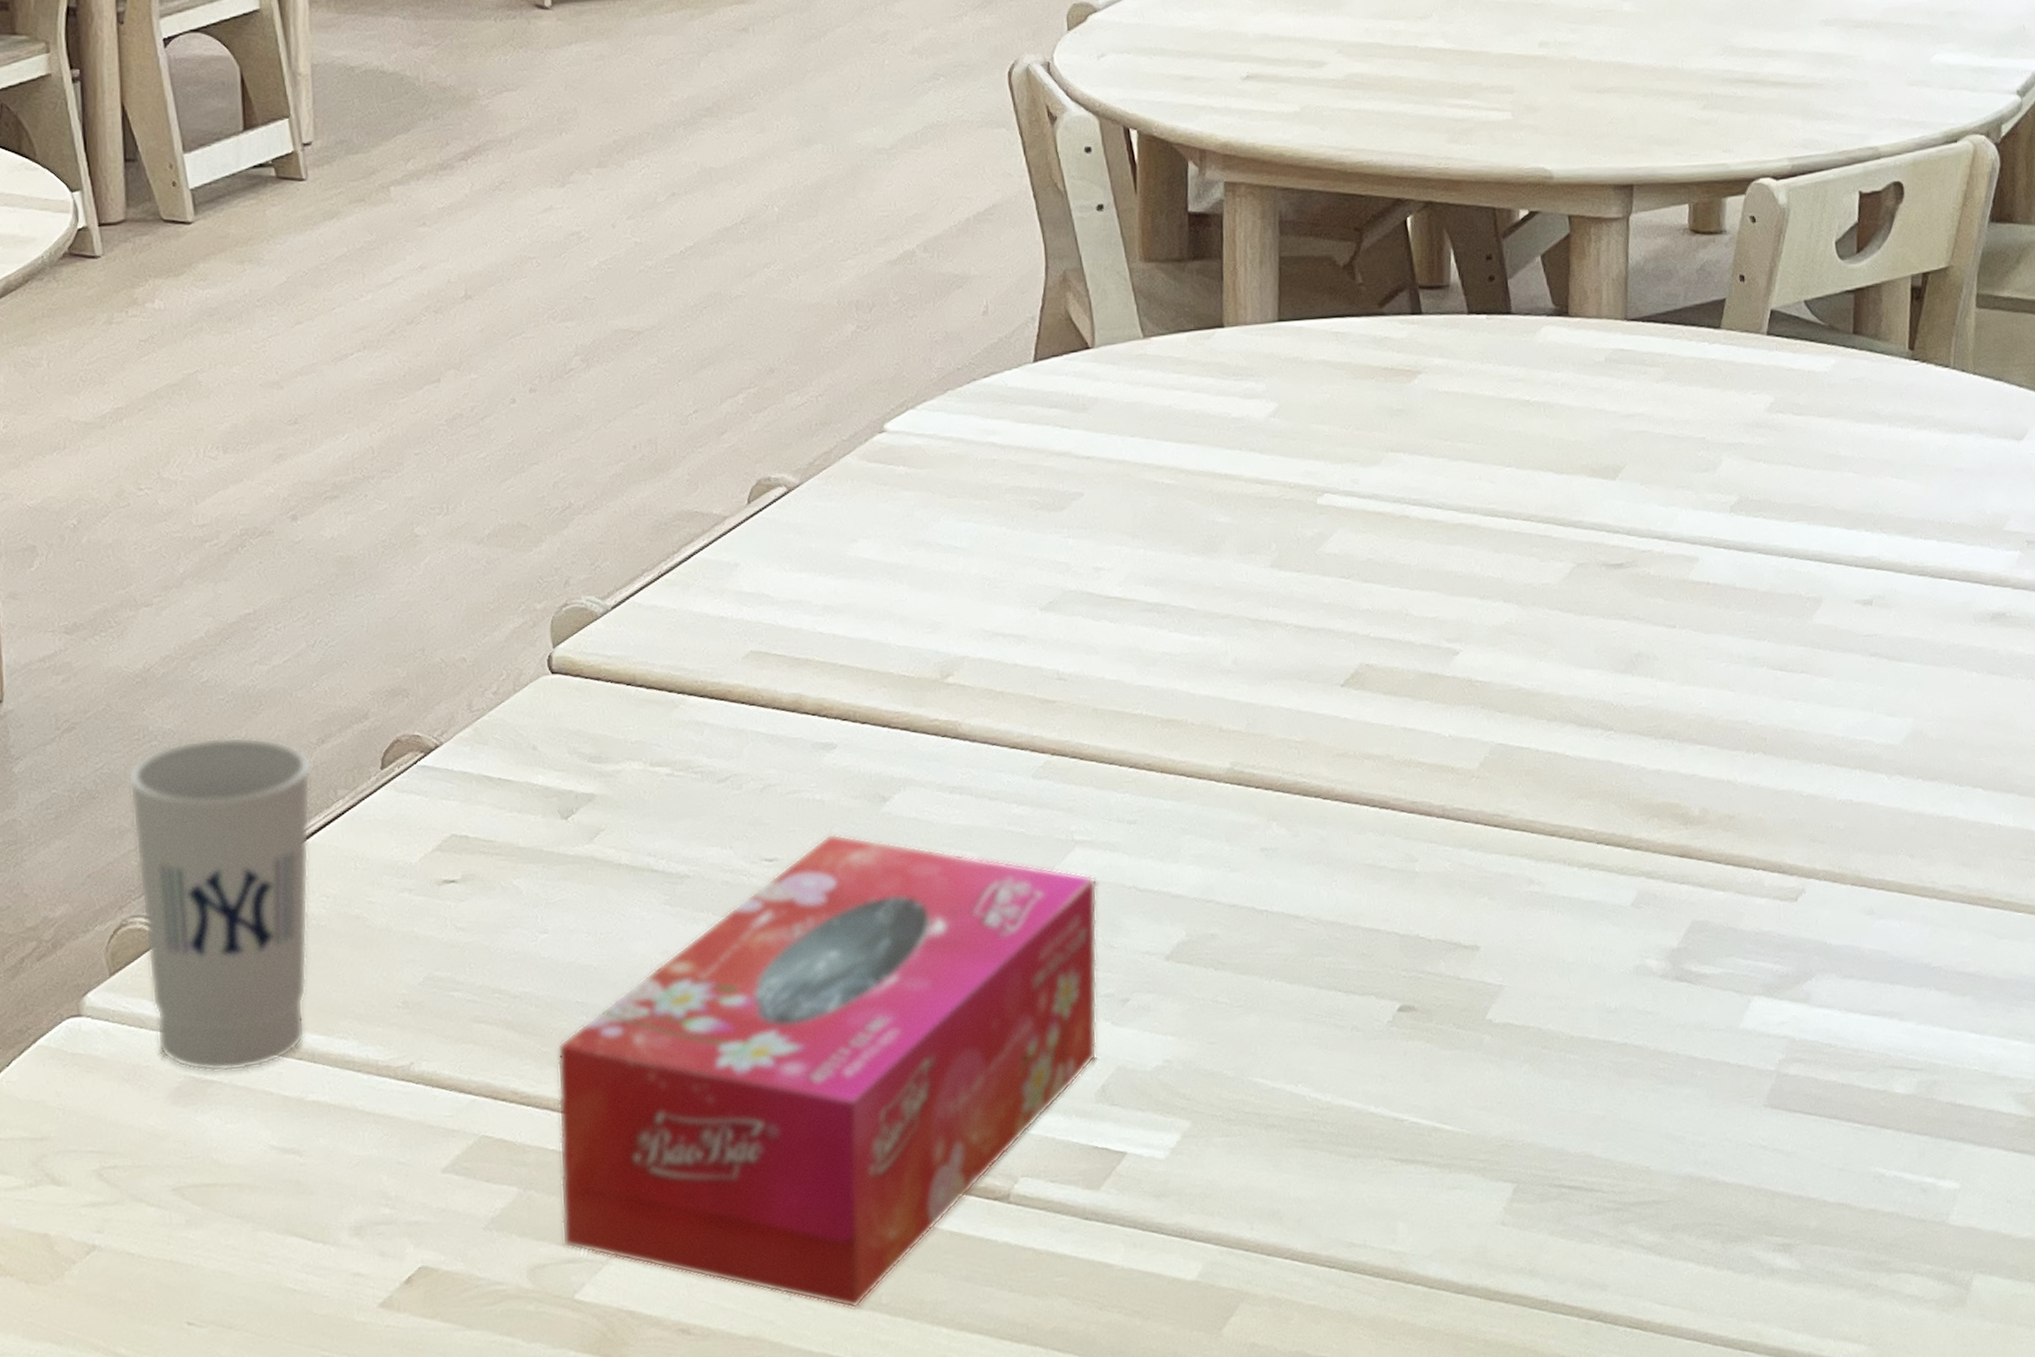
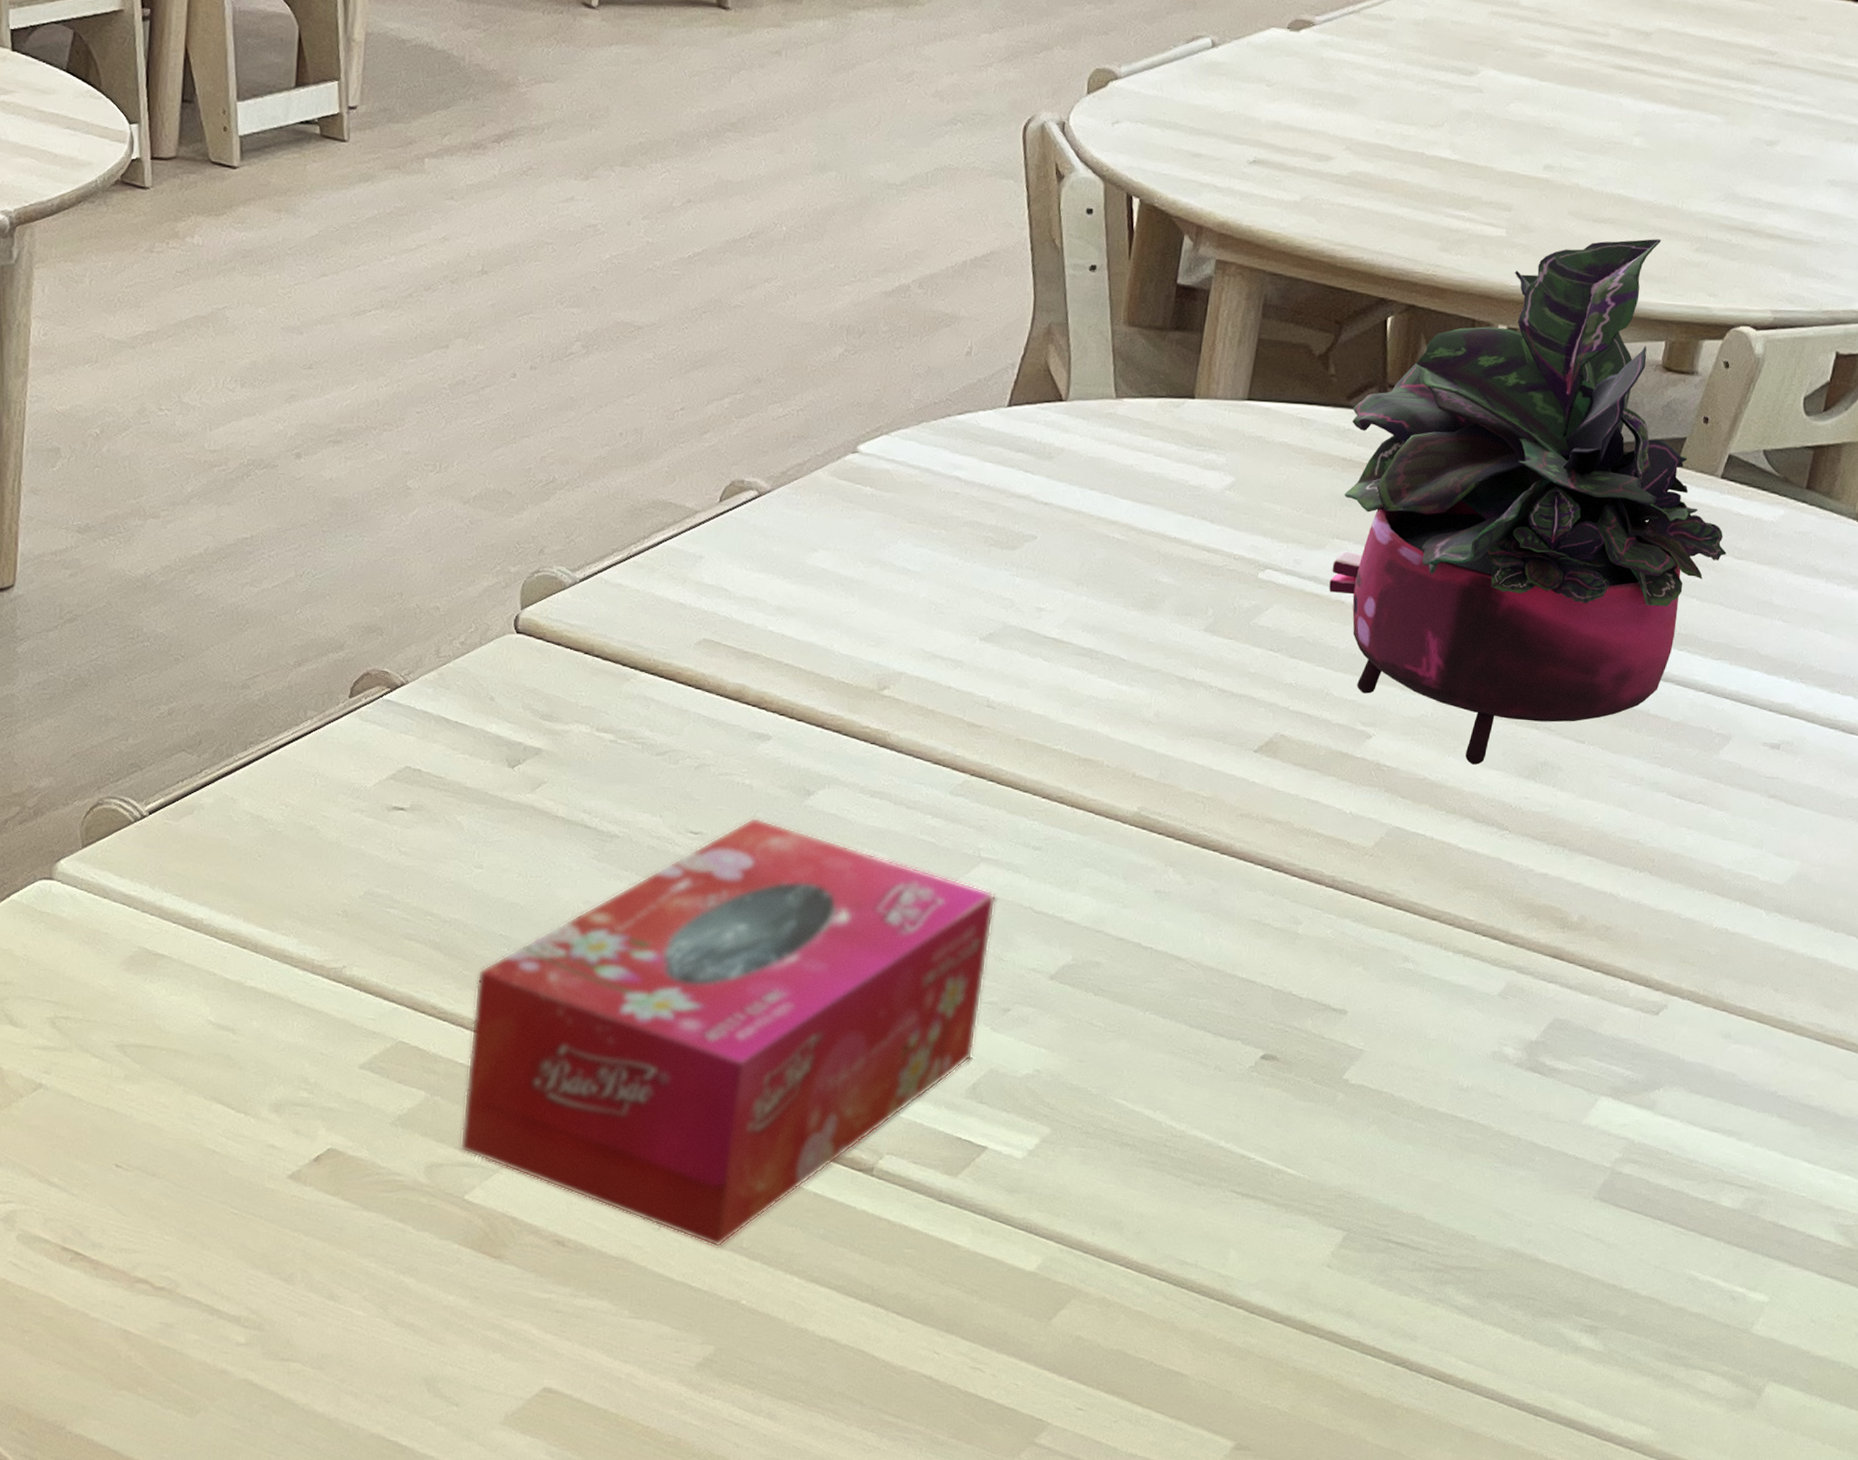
cup: present [127,736,312,1072] -> none [117,646,287,950]
potted plant: none [1387,102,1786,667] -> present [1329,239,1727,765]

